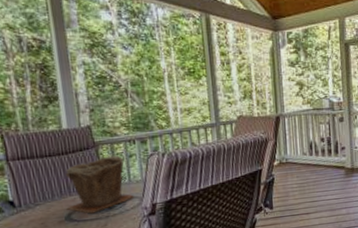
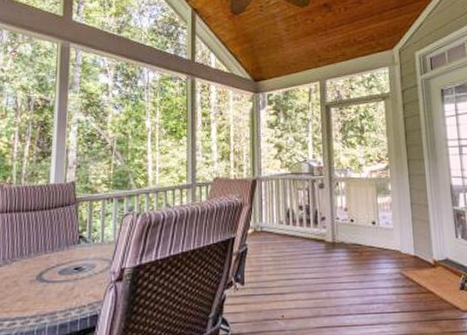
plant pot: present [66,155,135,214] -> none [39,213,105,275]

